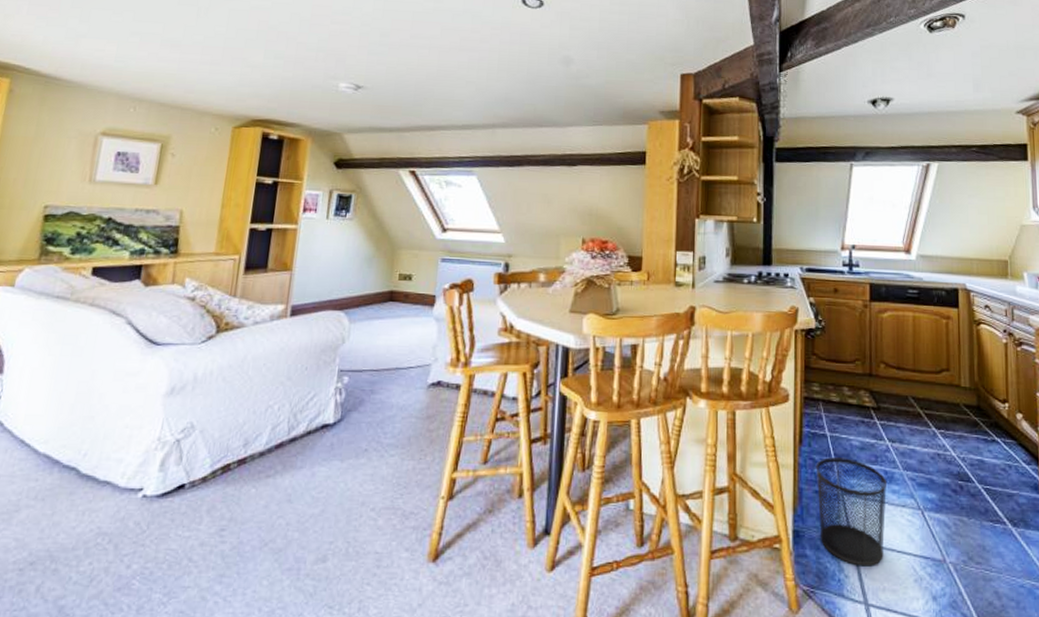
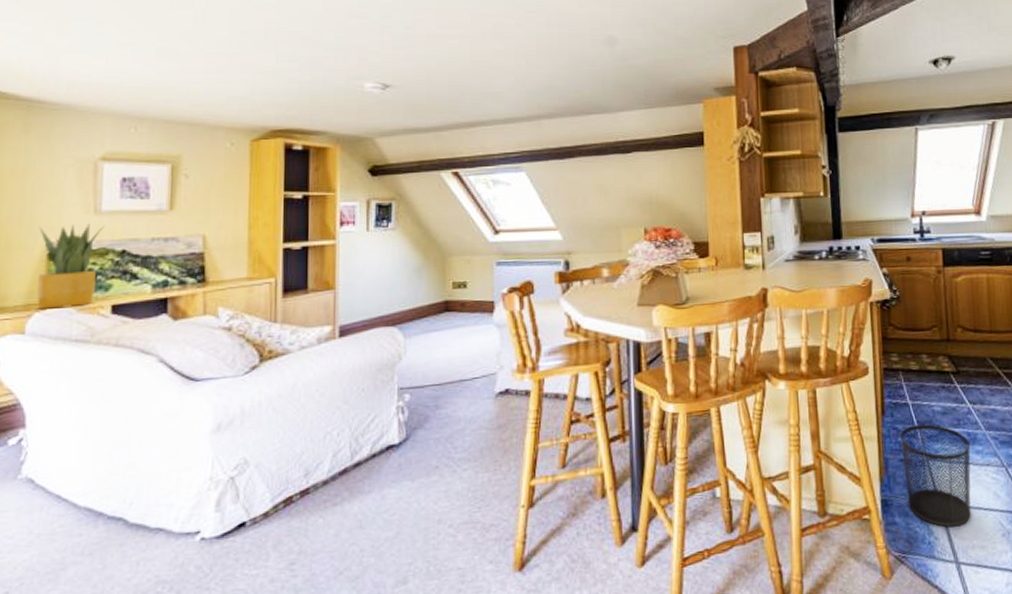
planter: none [28,190,96,266] -> present [37,223,105,309]

